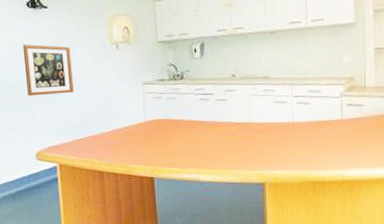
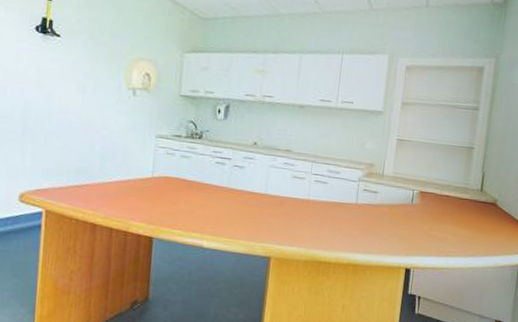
wall art: present [22,44,74,97] -> none [20,71,80,135]

